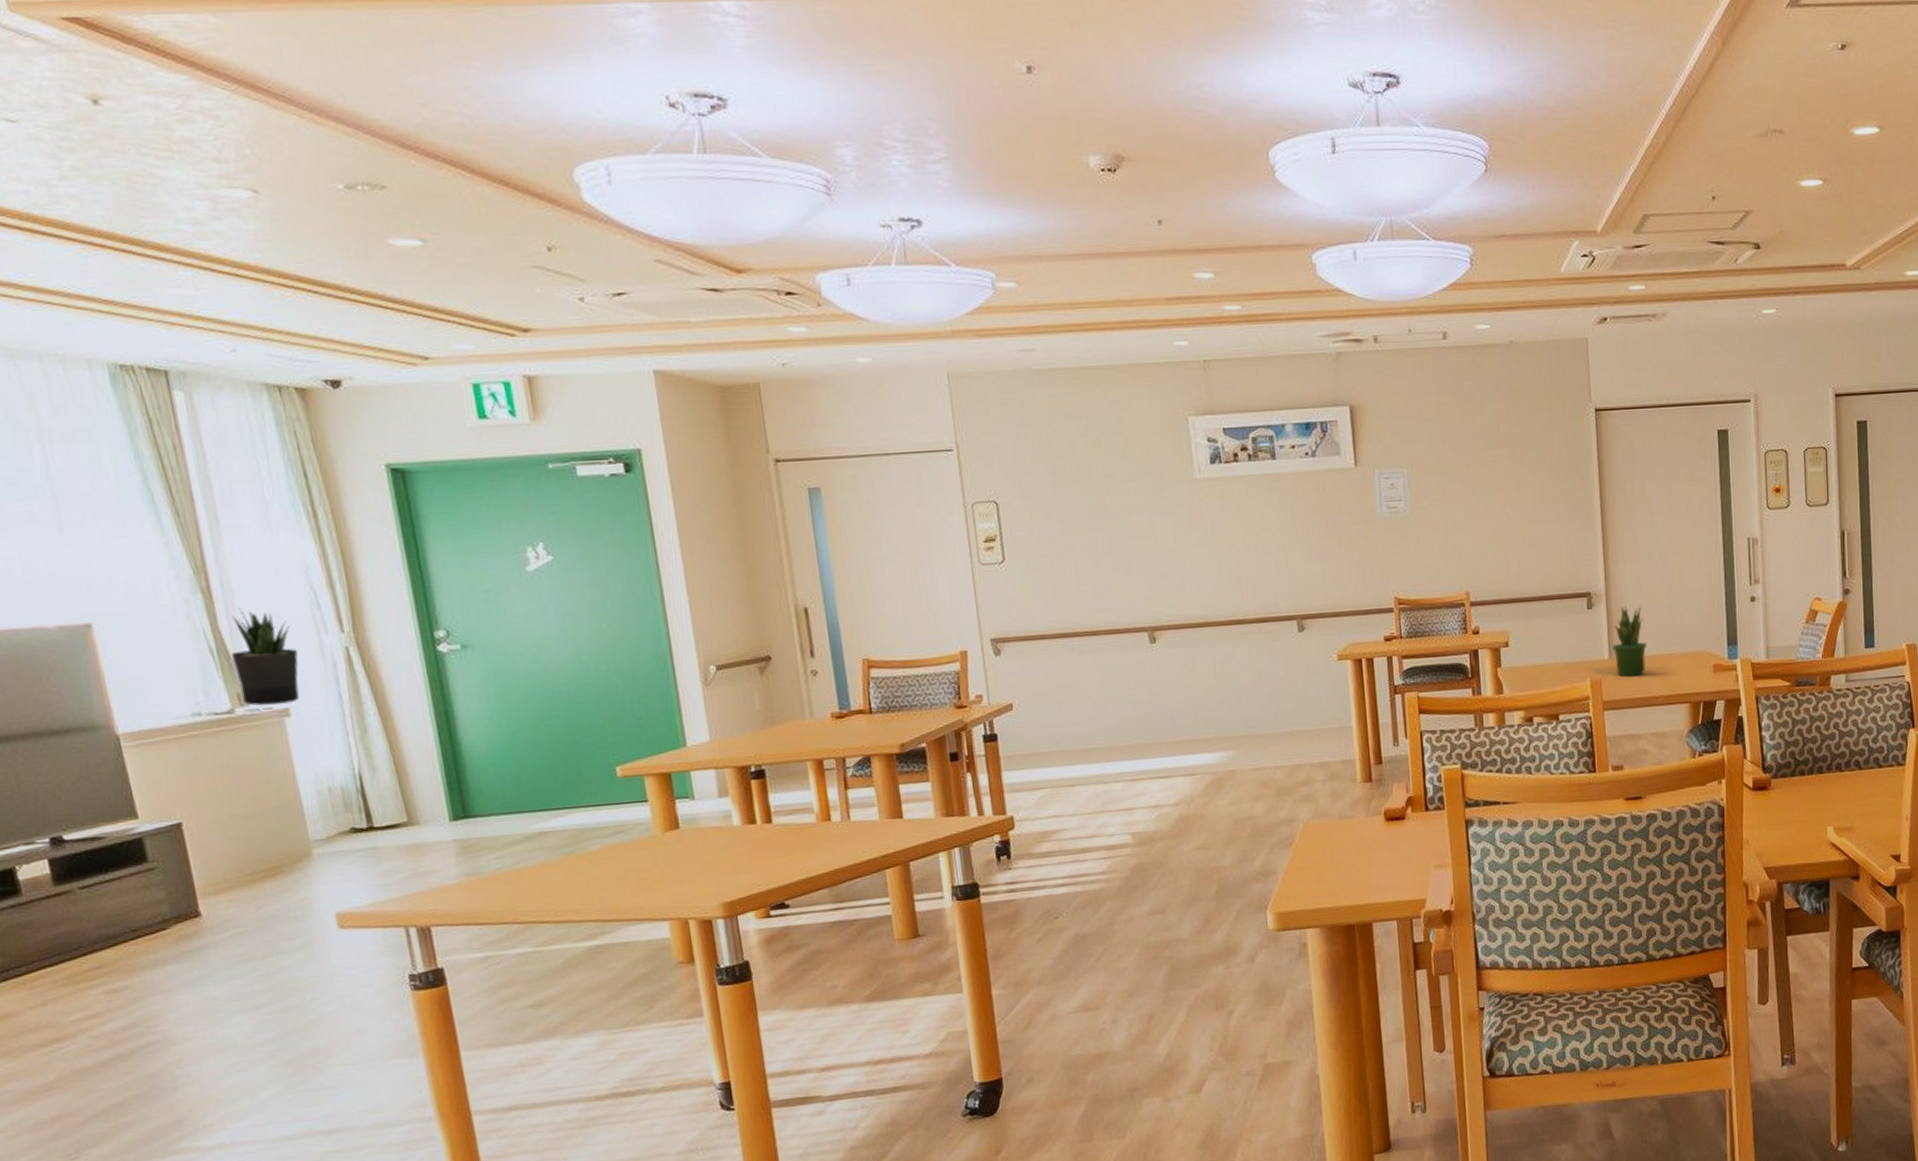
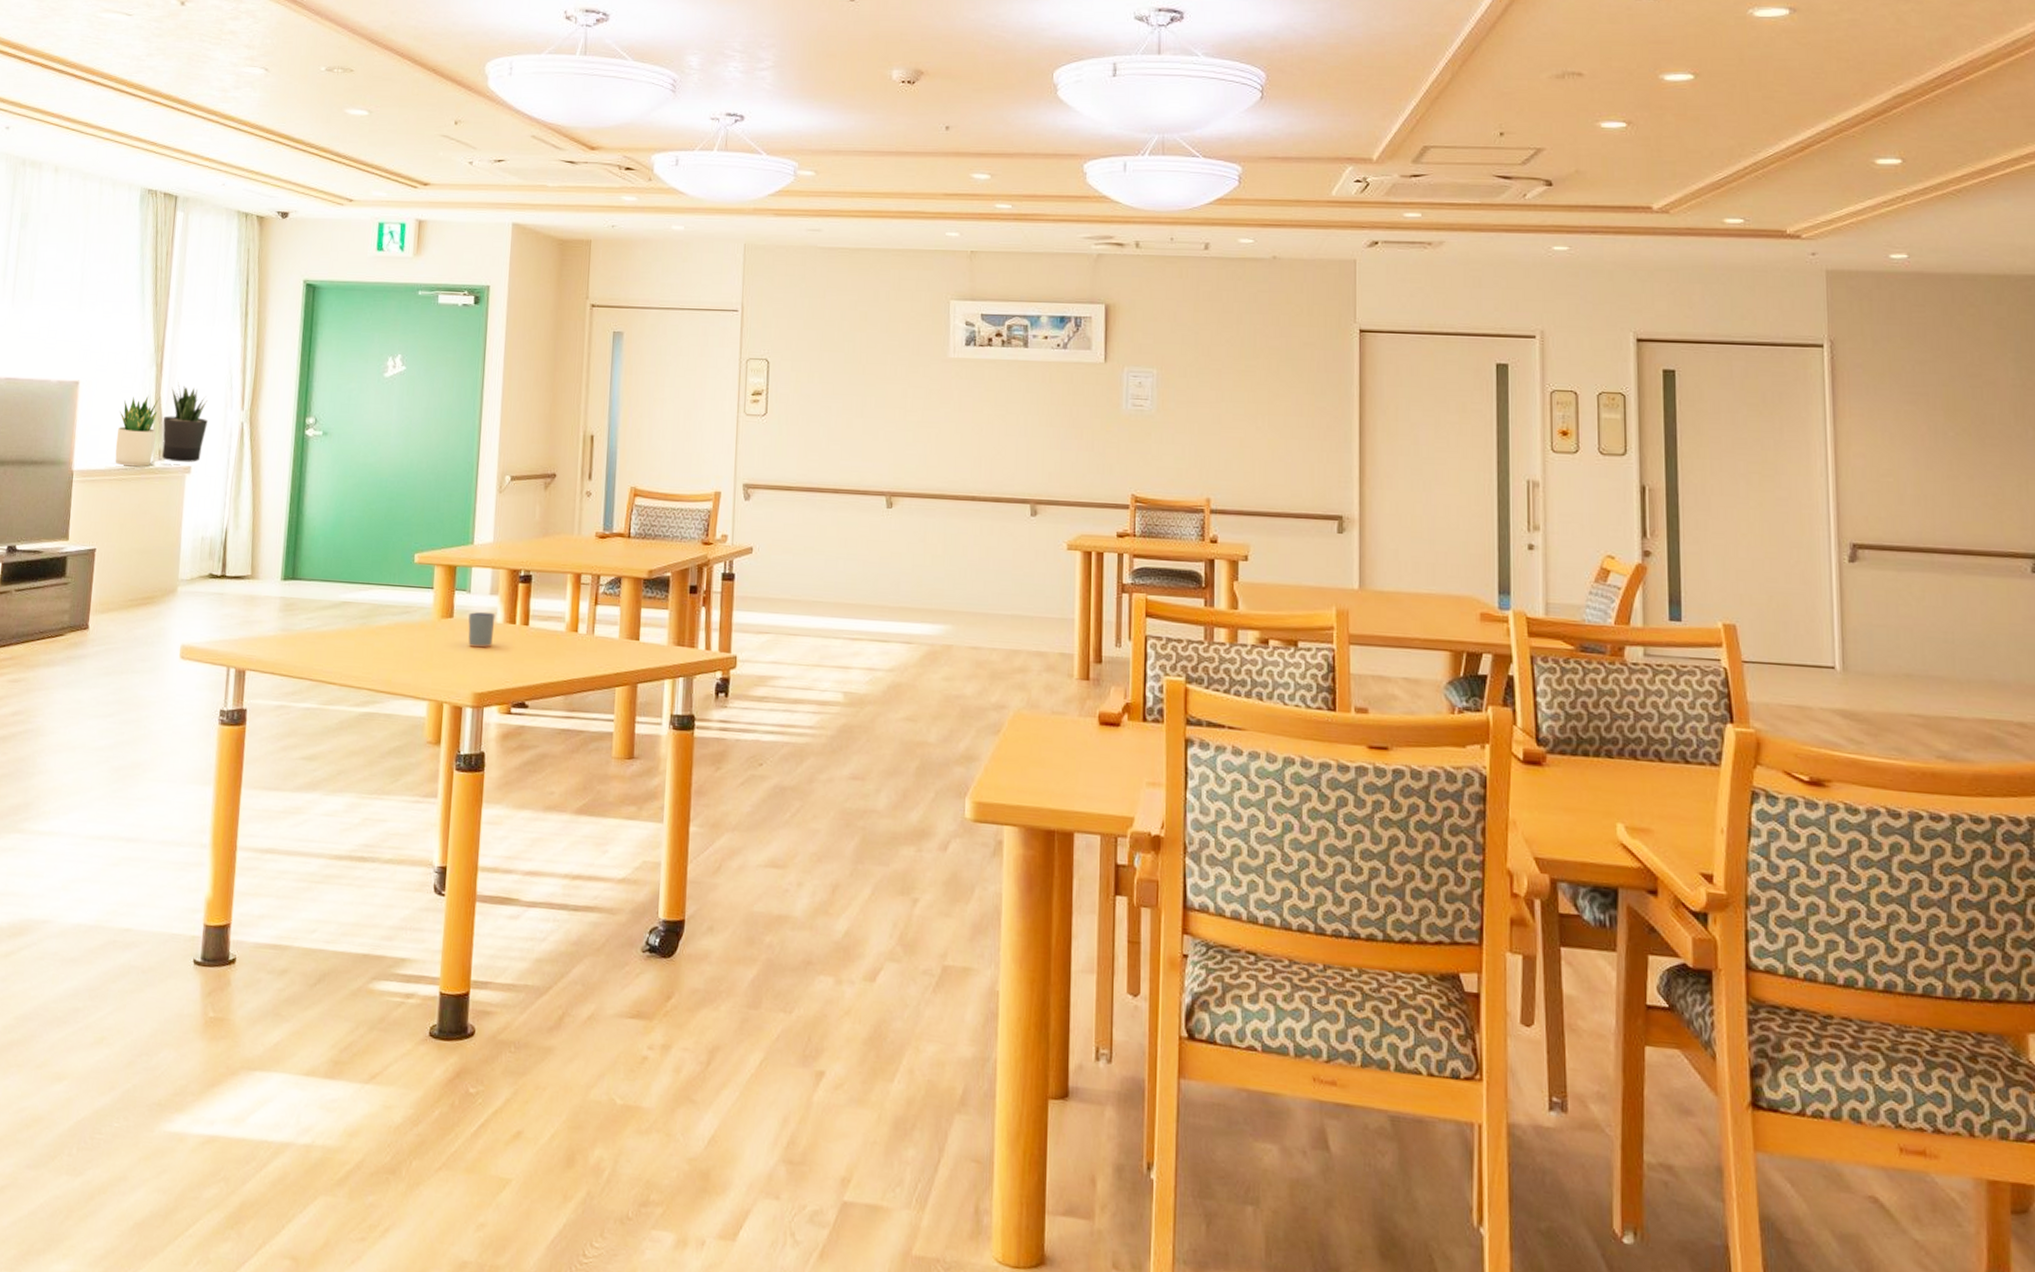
planter: none [163,629,231,720] -> present [115,394,160,467]
mug: none [698,816,733,856] -> present [468,611,496,648]
planter: present [1612,605,1647,676] -> none [1364,535,1403,612]

